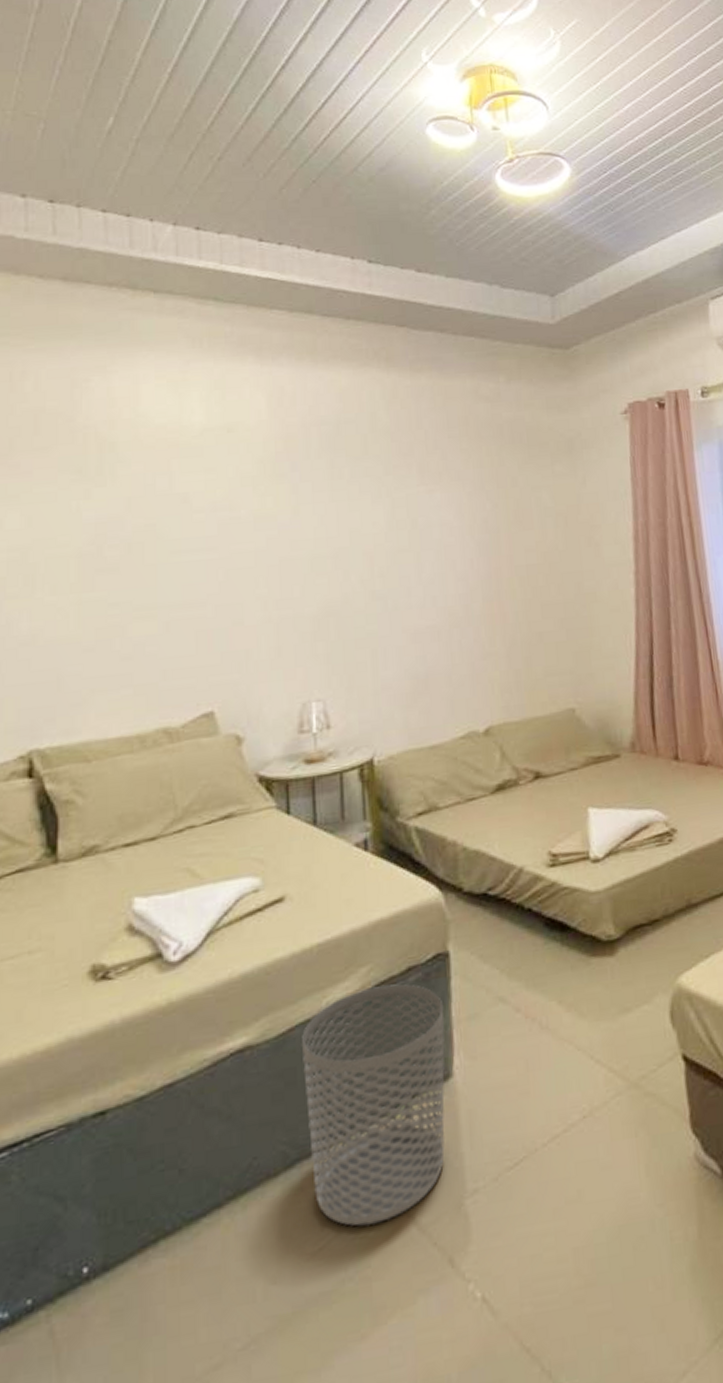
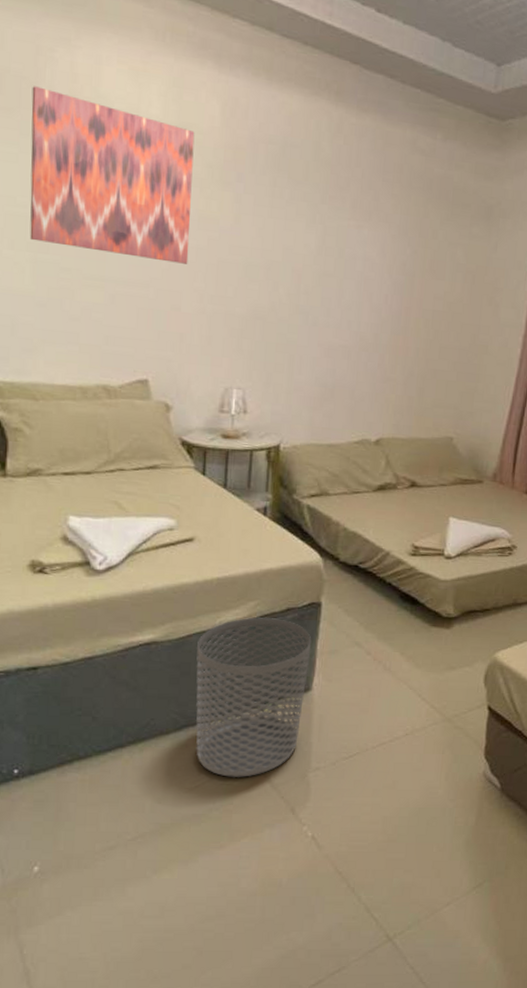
wall art: none [69,419,247,581] -> present [29,86,195,264]

